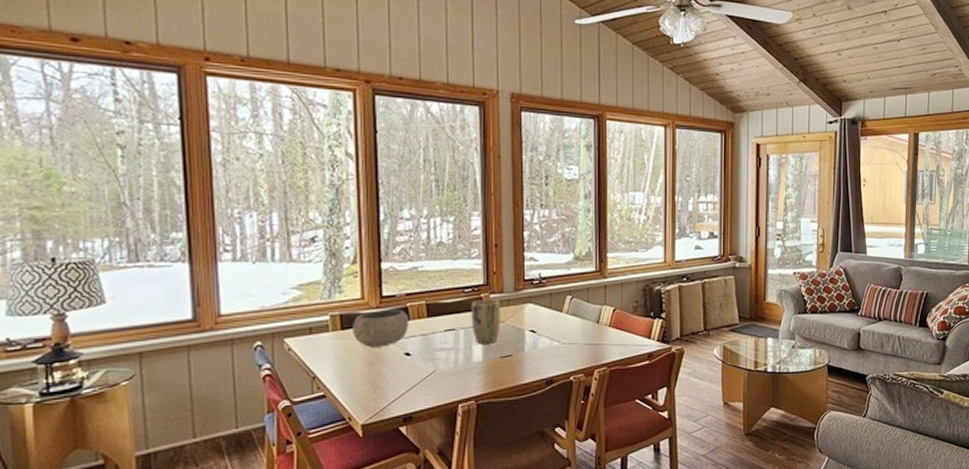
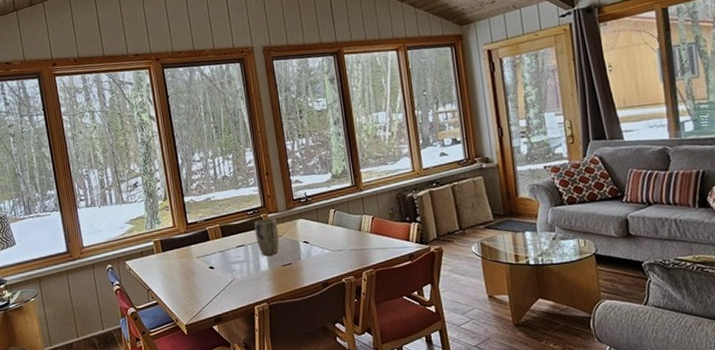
bowl: present [353,310,410,347] -> none [170,233,210,264]

